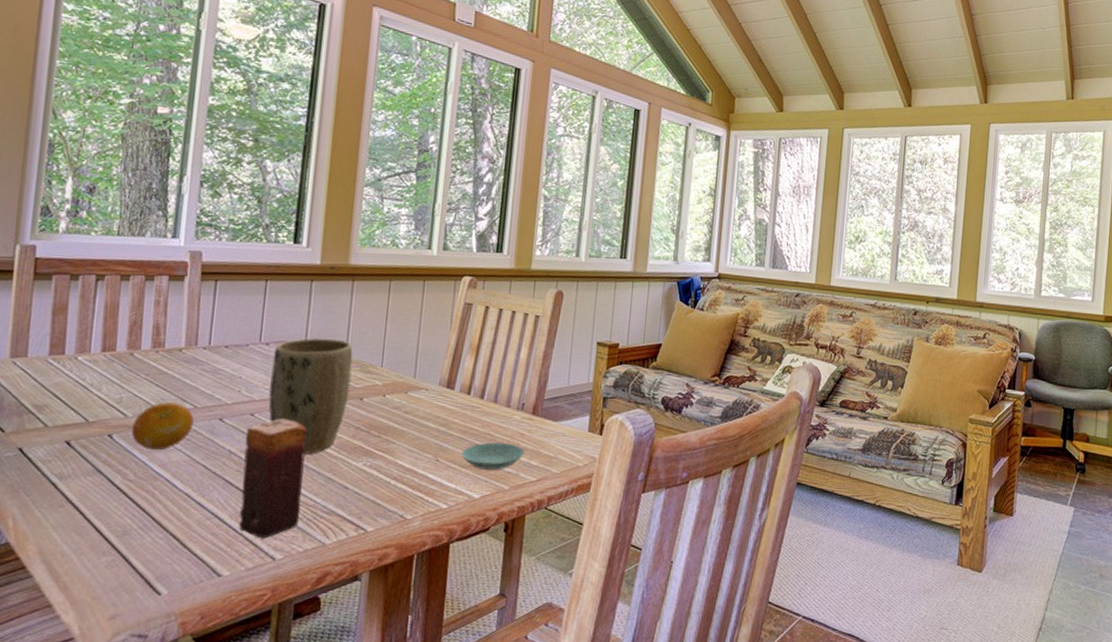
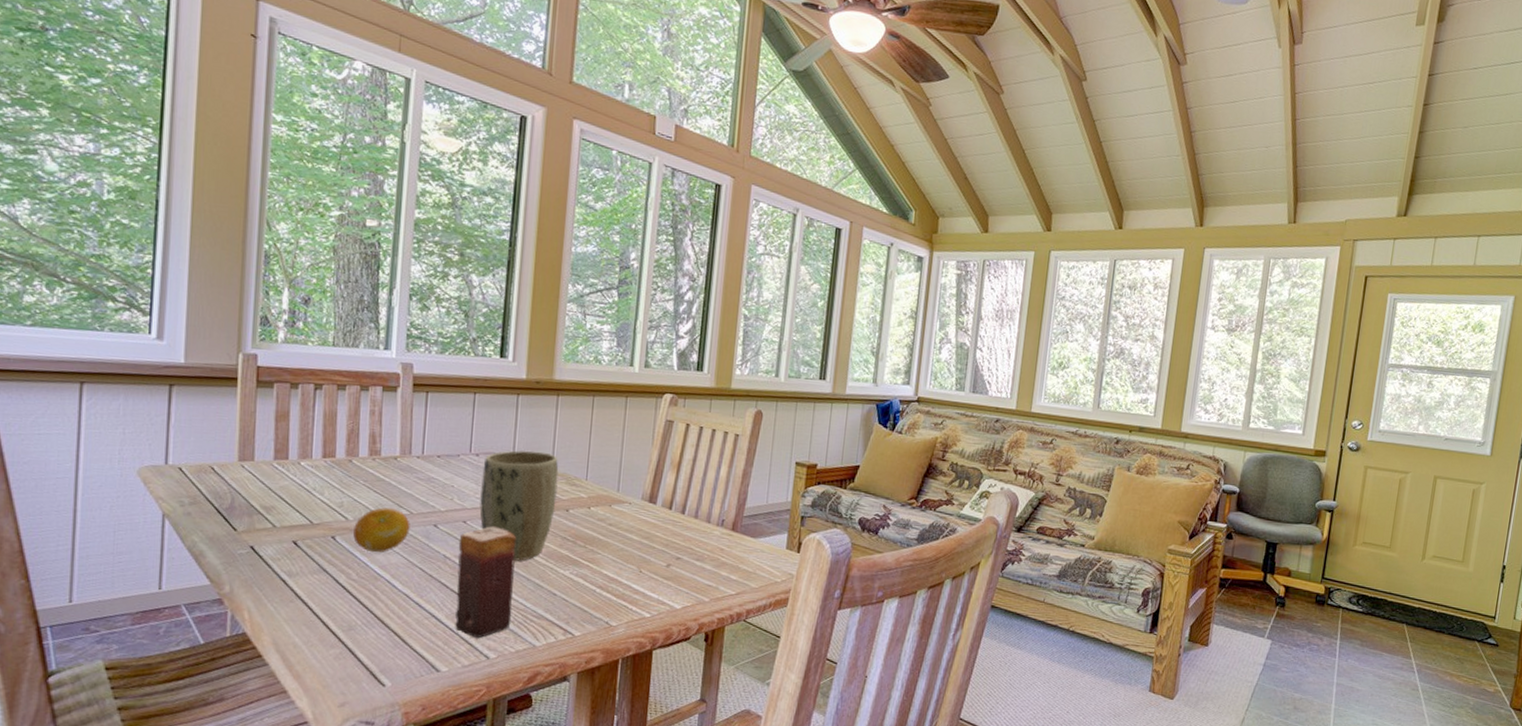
saucer: present [461,442,525,470] -> none [663,556,725,583]

